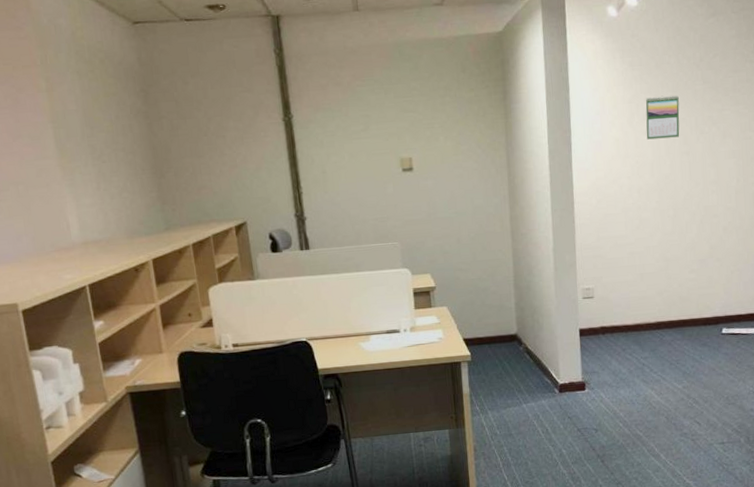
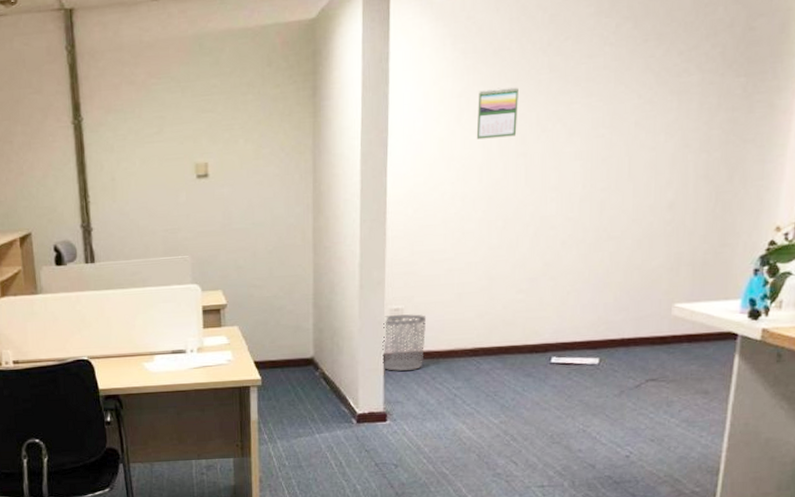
waste bin: none [577,293,615,344] -> present [382,314,427,371]

